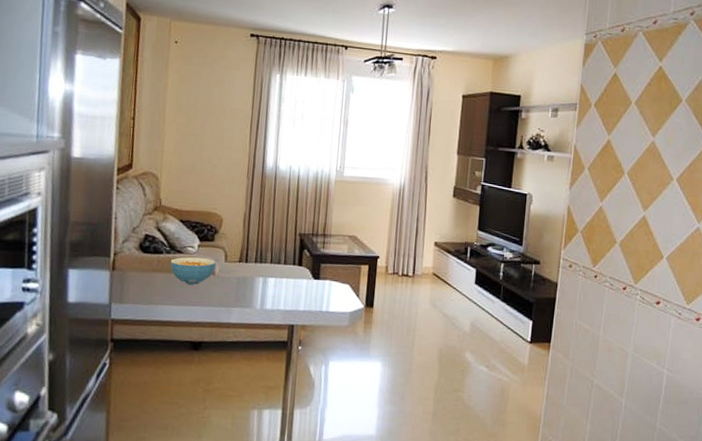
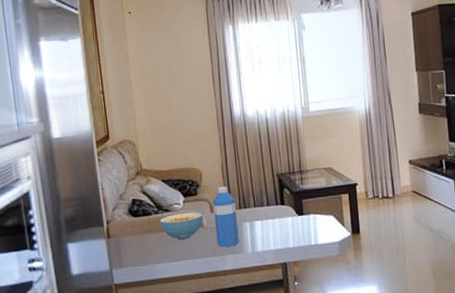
water bottle: none [226,237,252,299] -> present [213,186,239,247]

